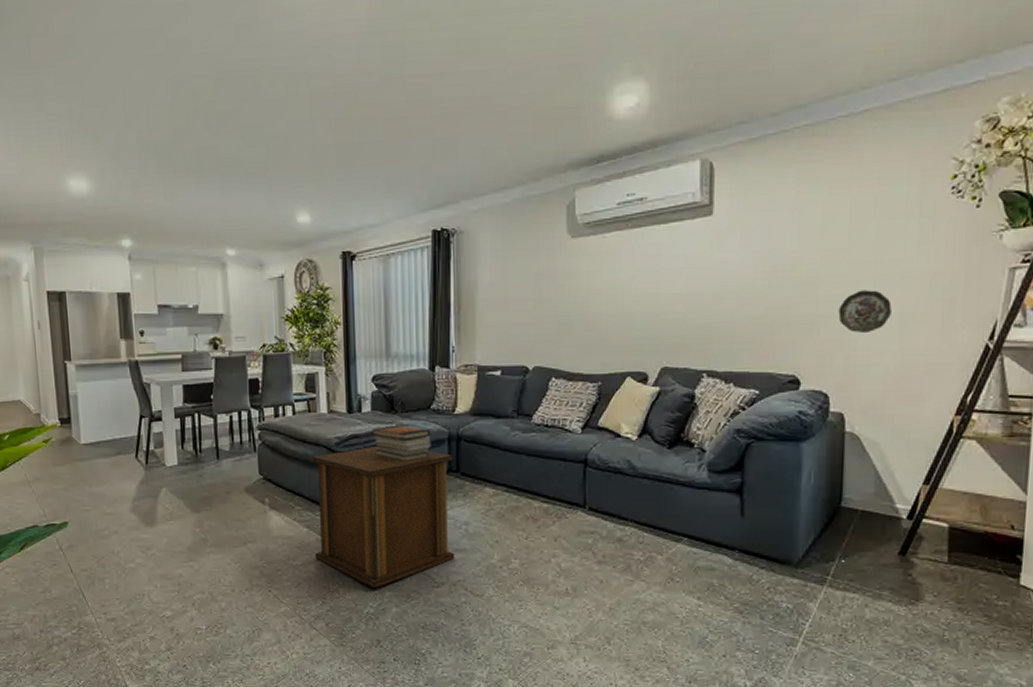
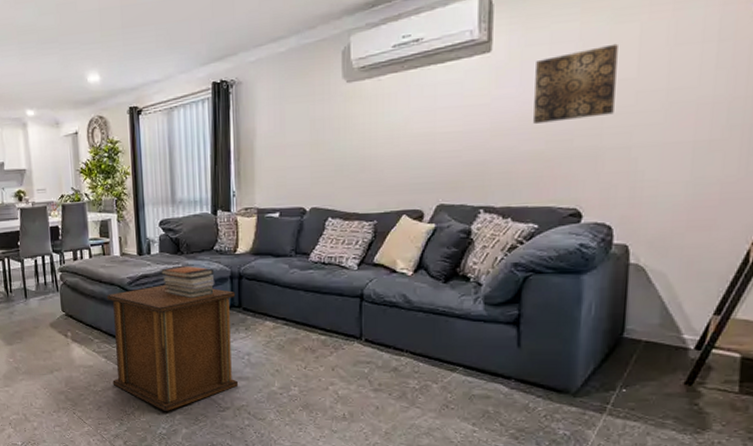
wall art: none [753,214,830,289] -> present [533,43,618,124]
decorative plate: present [838,290,892,334] -> none [624,119,684,164]

